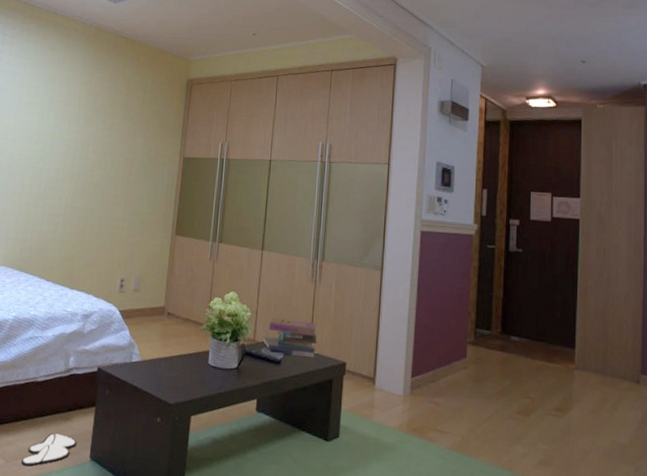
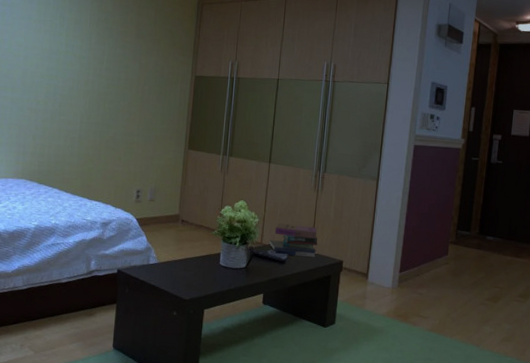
slippers: present [21,433,77,467] -> none [49,327,101,356]

